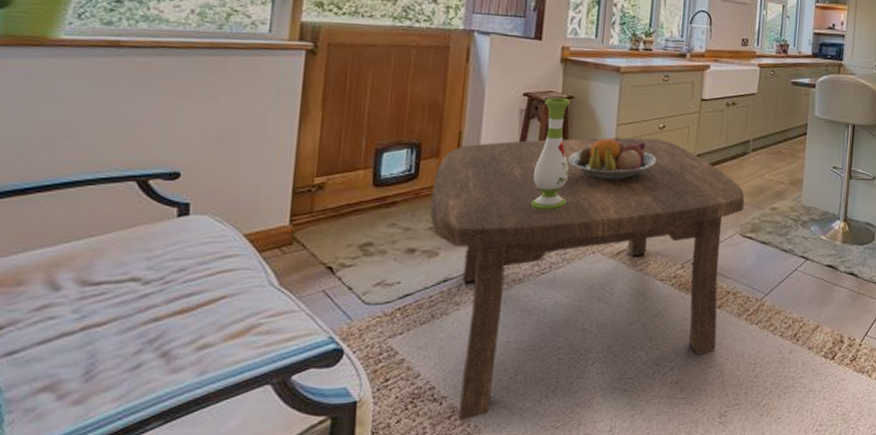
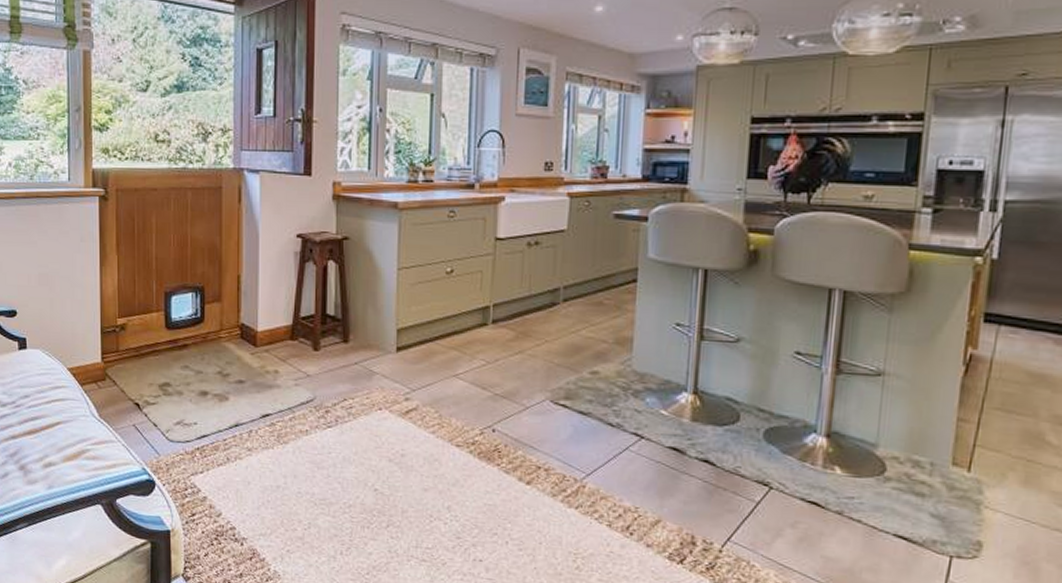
coffee table: present [430,137,745,420] -> none [217,283,556,564]
vase: present [530,97,570,211] -> none [312,238,350,361]
fruit bowl: present [567,137,656,180] -> none [347,282,444,331]

